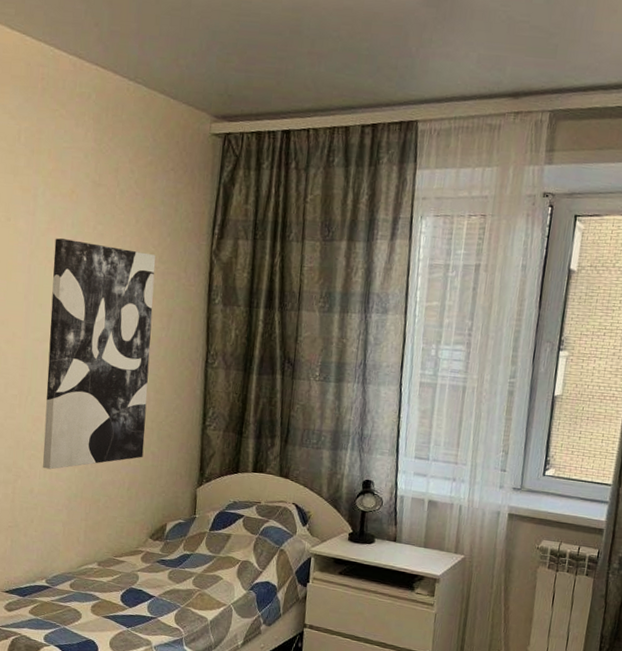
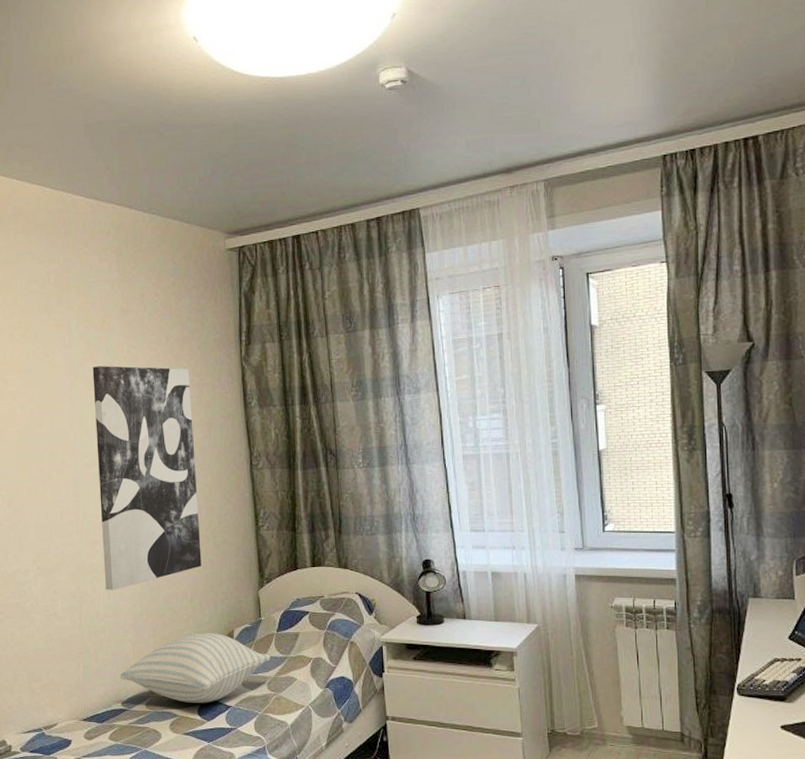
pillow: none [47,522,200,591] -> present [120,633,270,703]

